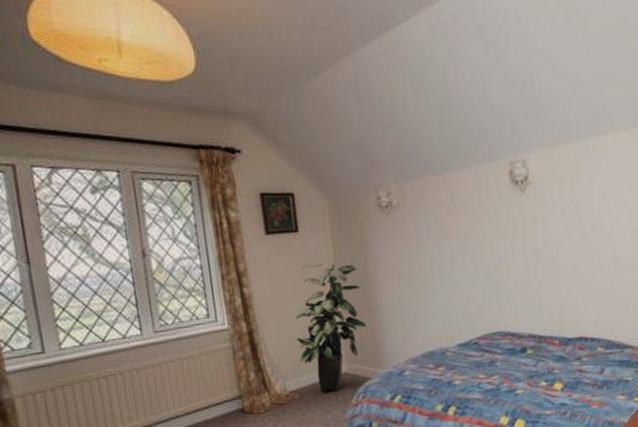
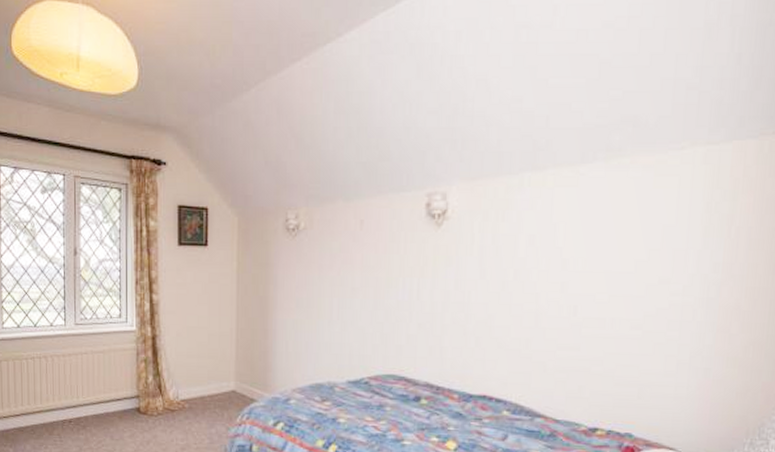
indoor plant: present [295,262,366,392] -> none [193,278,259,407]

